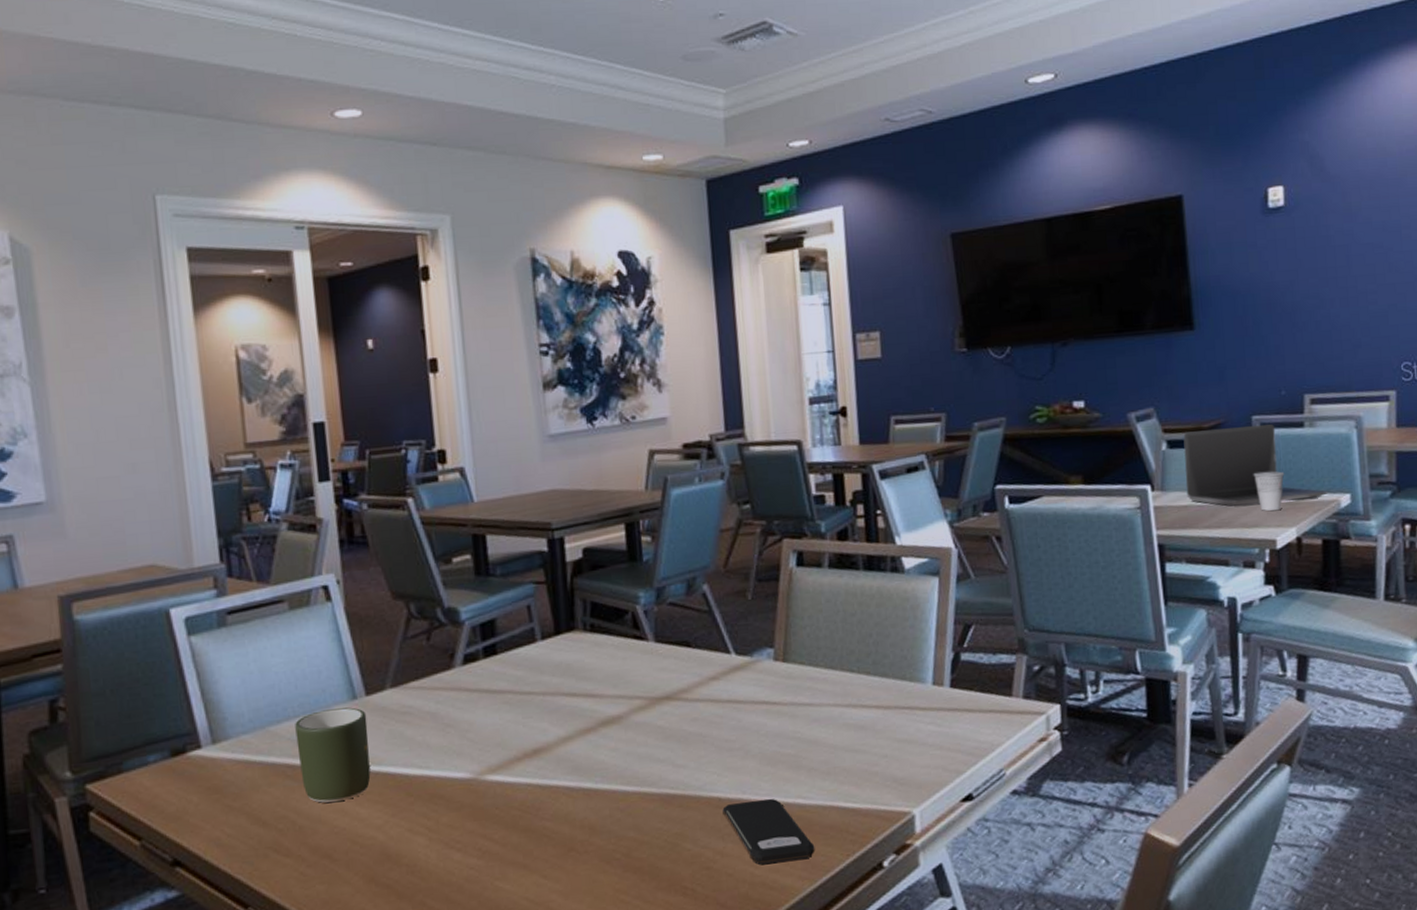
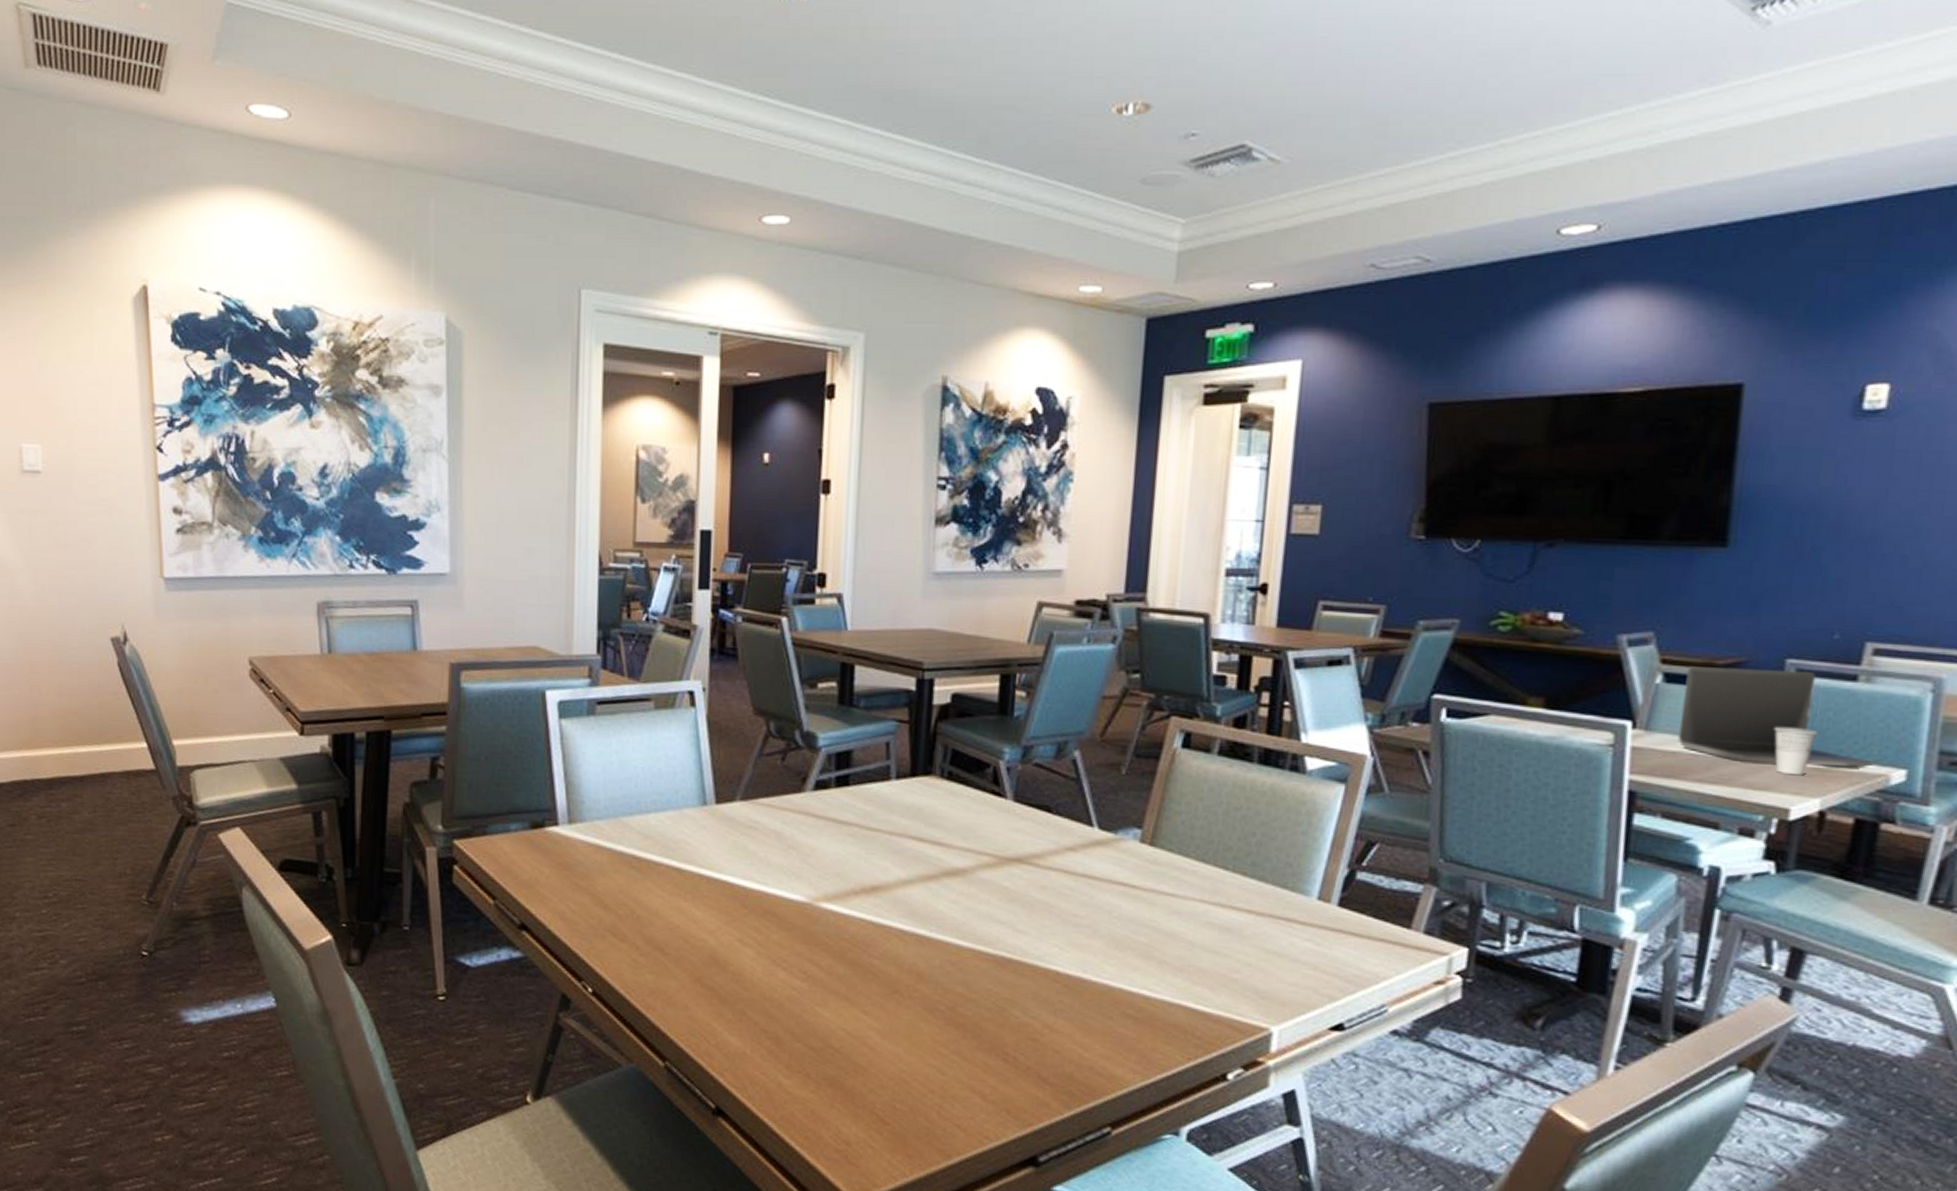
mug: present [295,707,371,804] -> none [645,810,714,901]
phone: present [722,798,815,865] -> none [1058,980,1154,1053]

